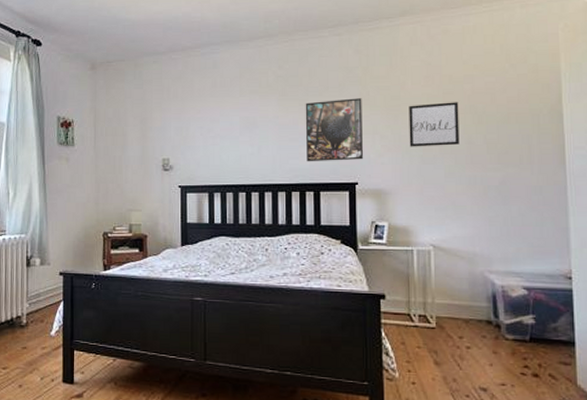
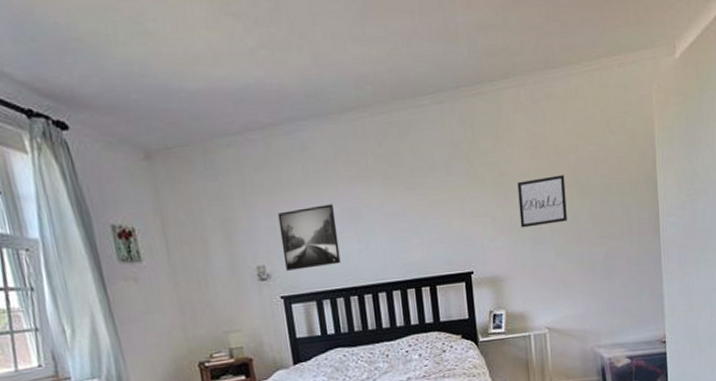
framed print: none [186,113,234,165] -> present [277,204,341,271]
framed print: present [305,98,364,162] -> none [411,177,477,255]

